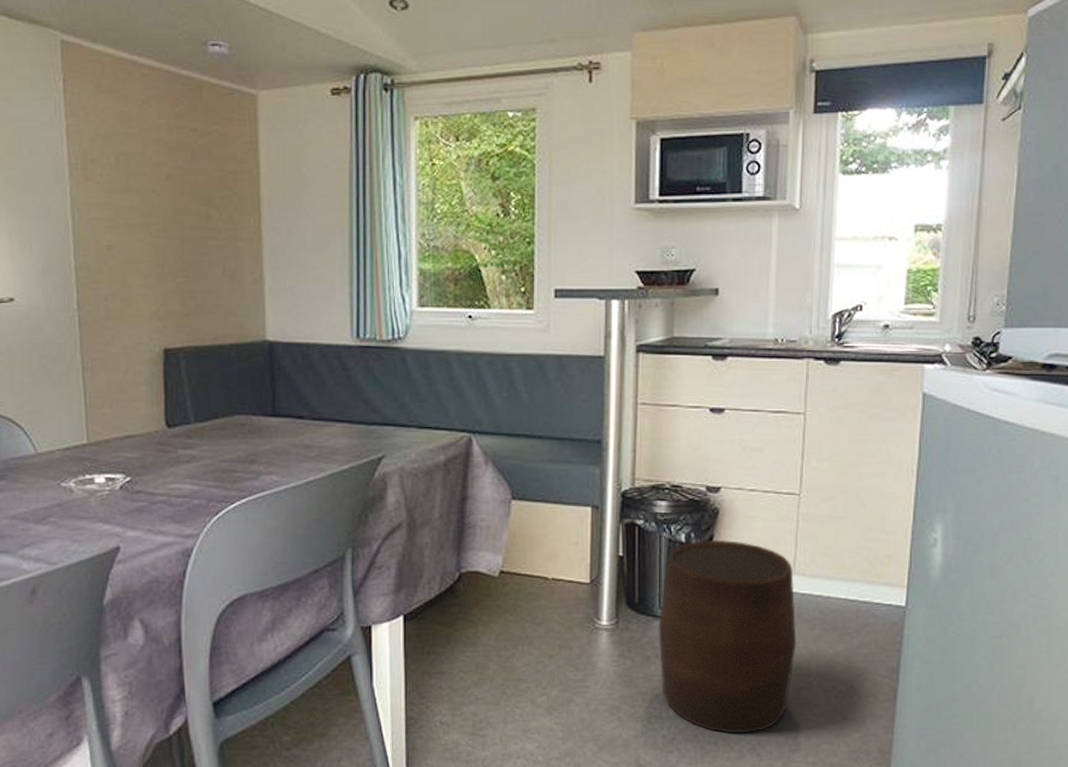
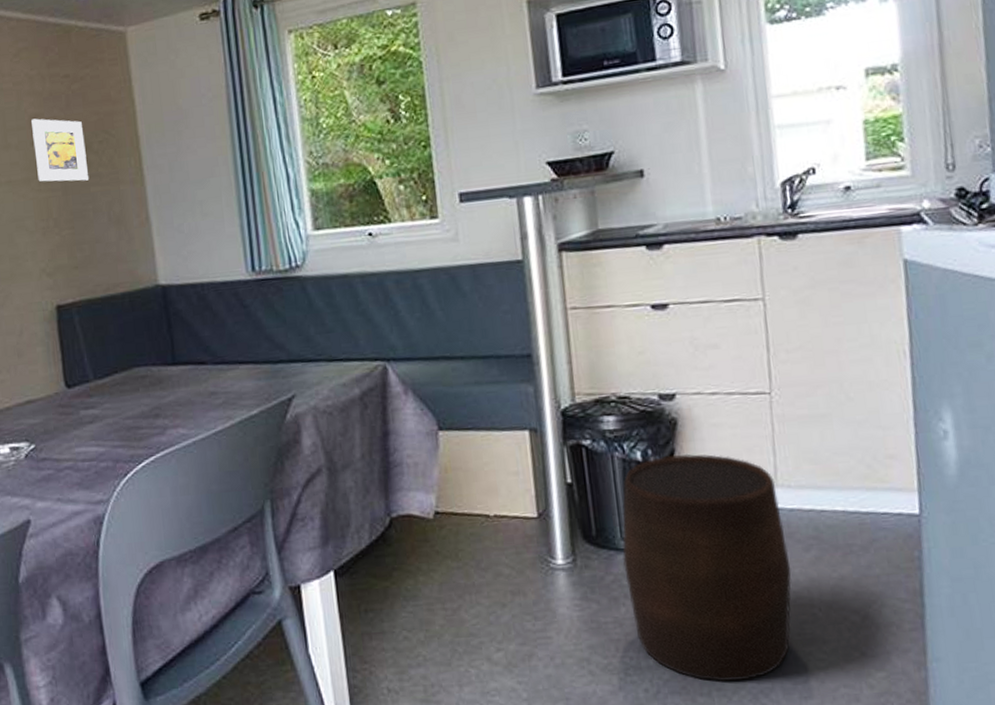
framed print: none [155,167,208,233] -> present [31,118,90,182]

